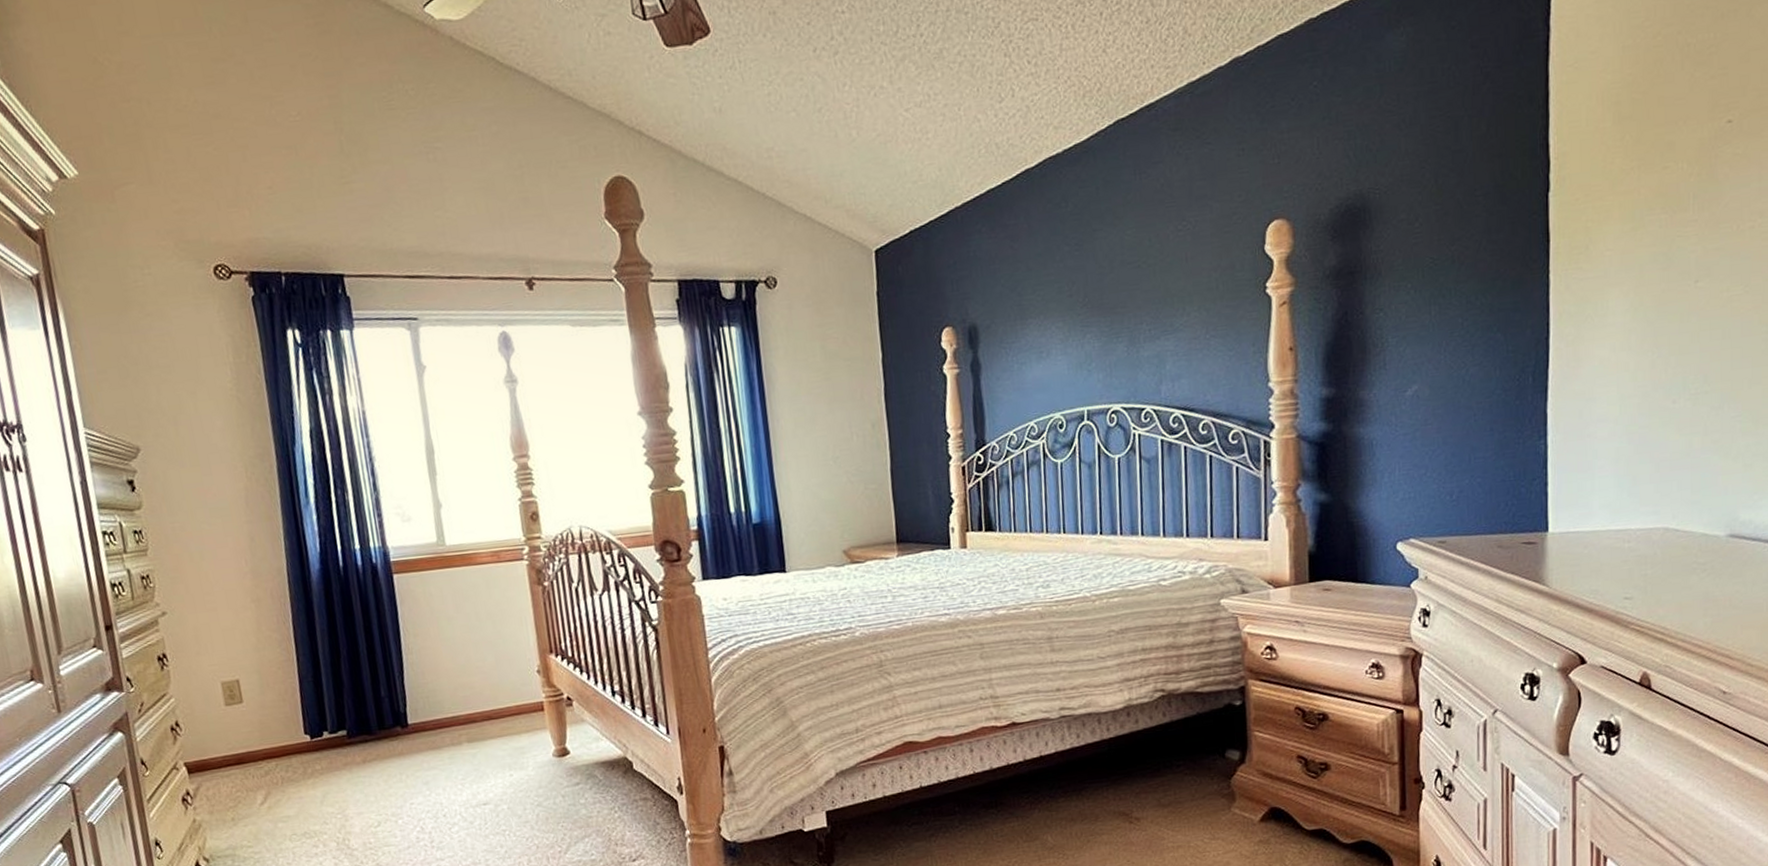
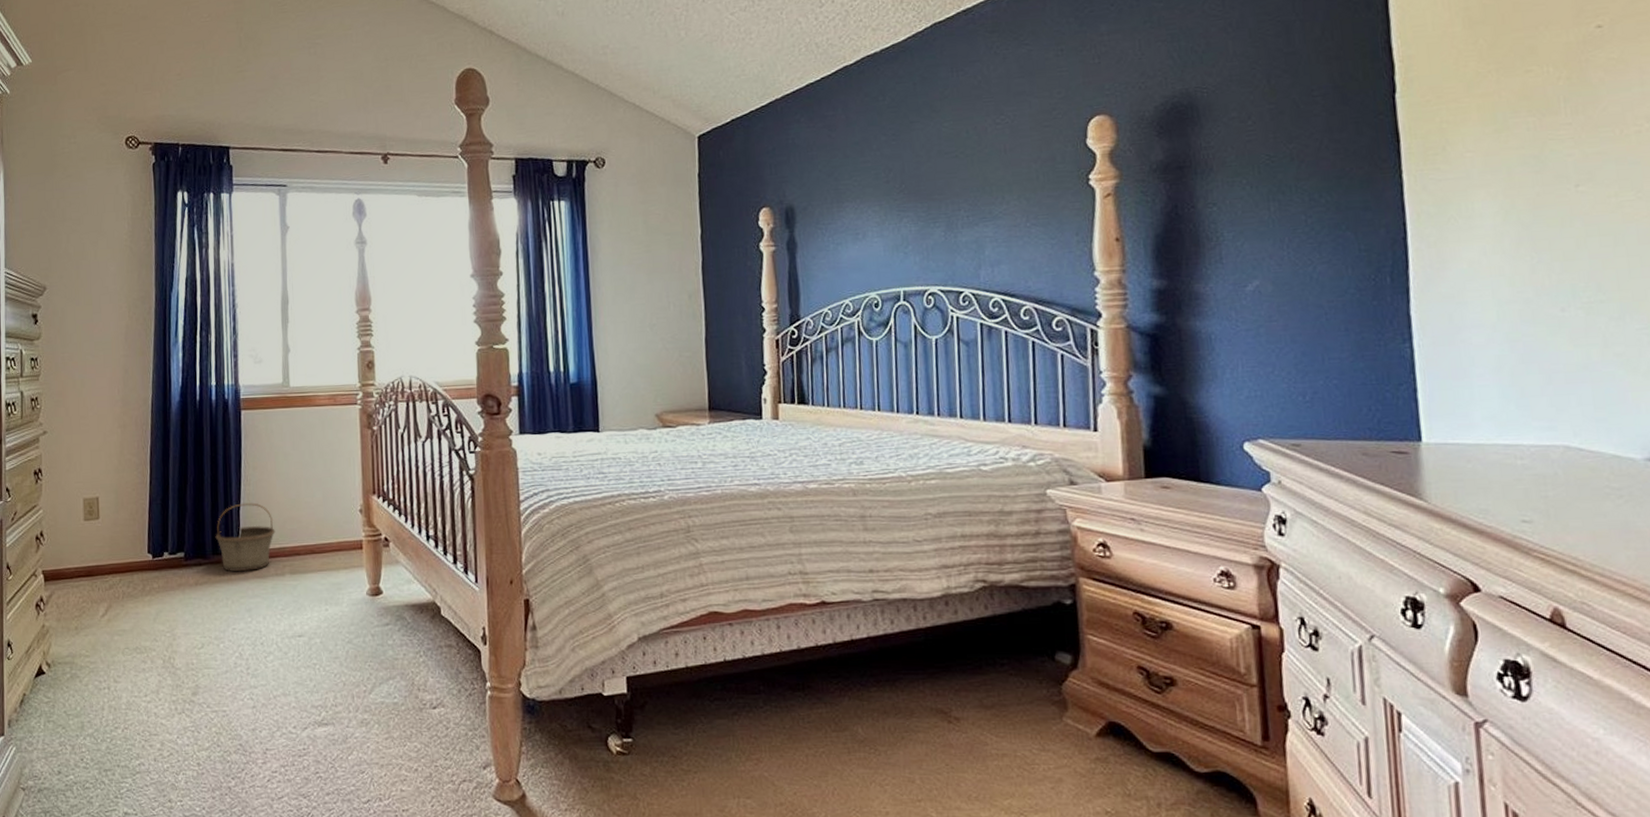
basket: none [379,672,447,746] -> present [215,503,275,571]

